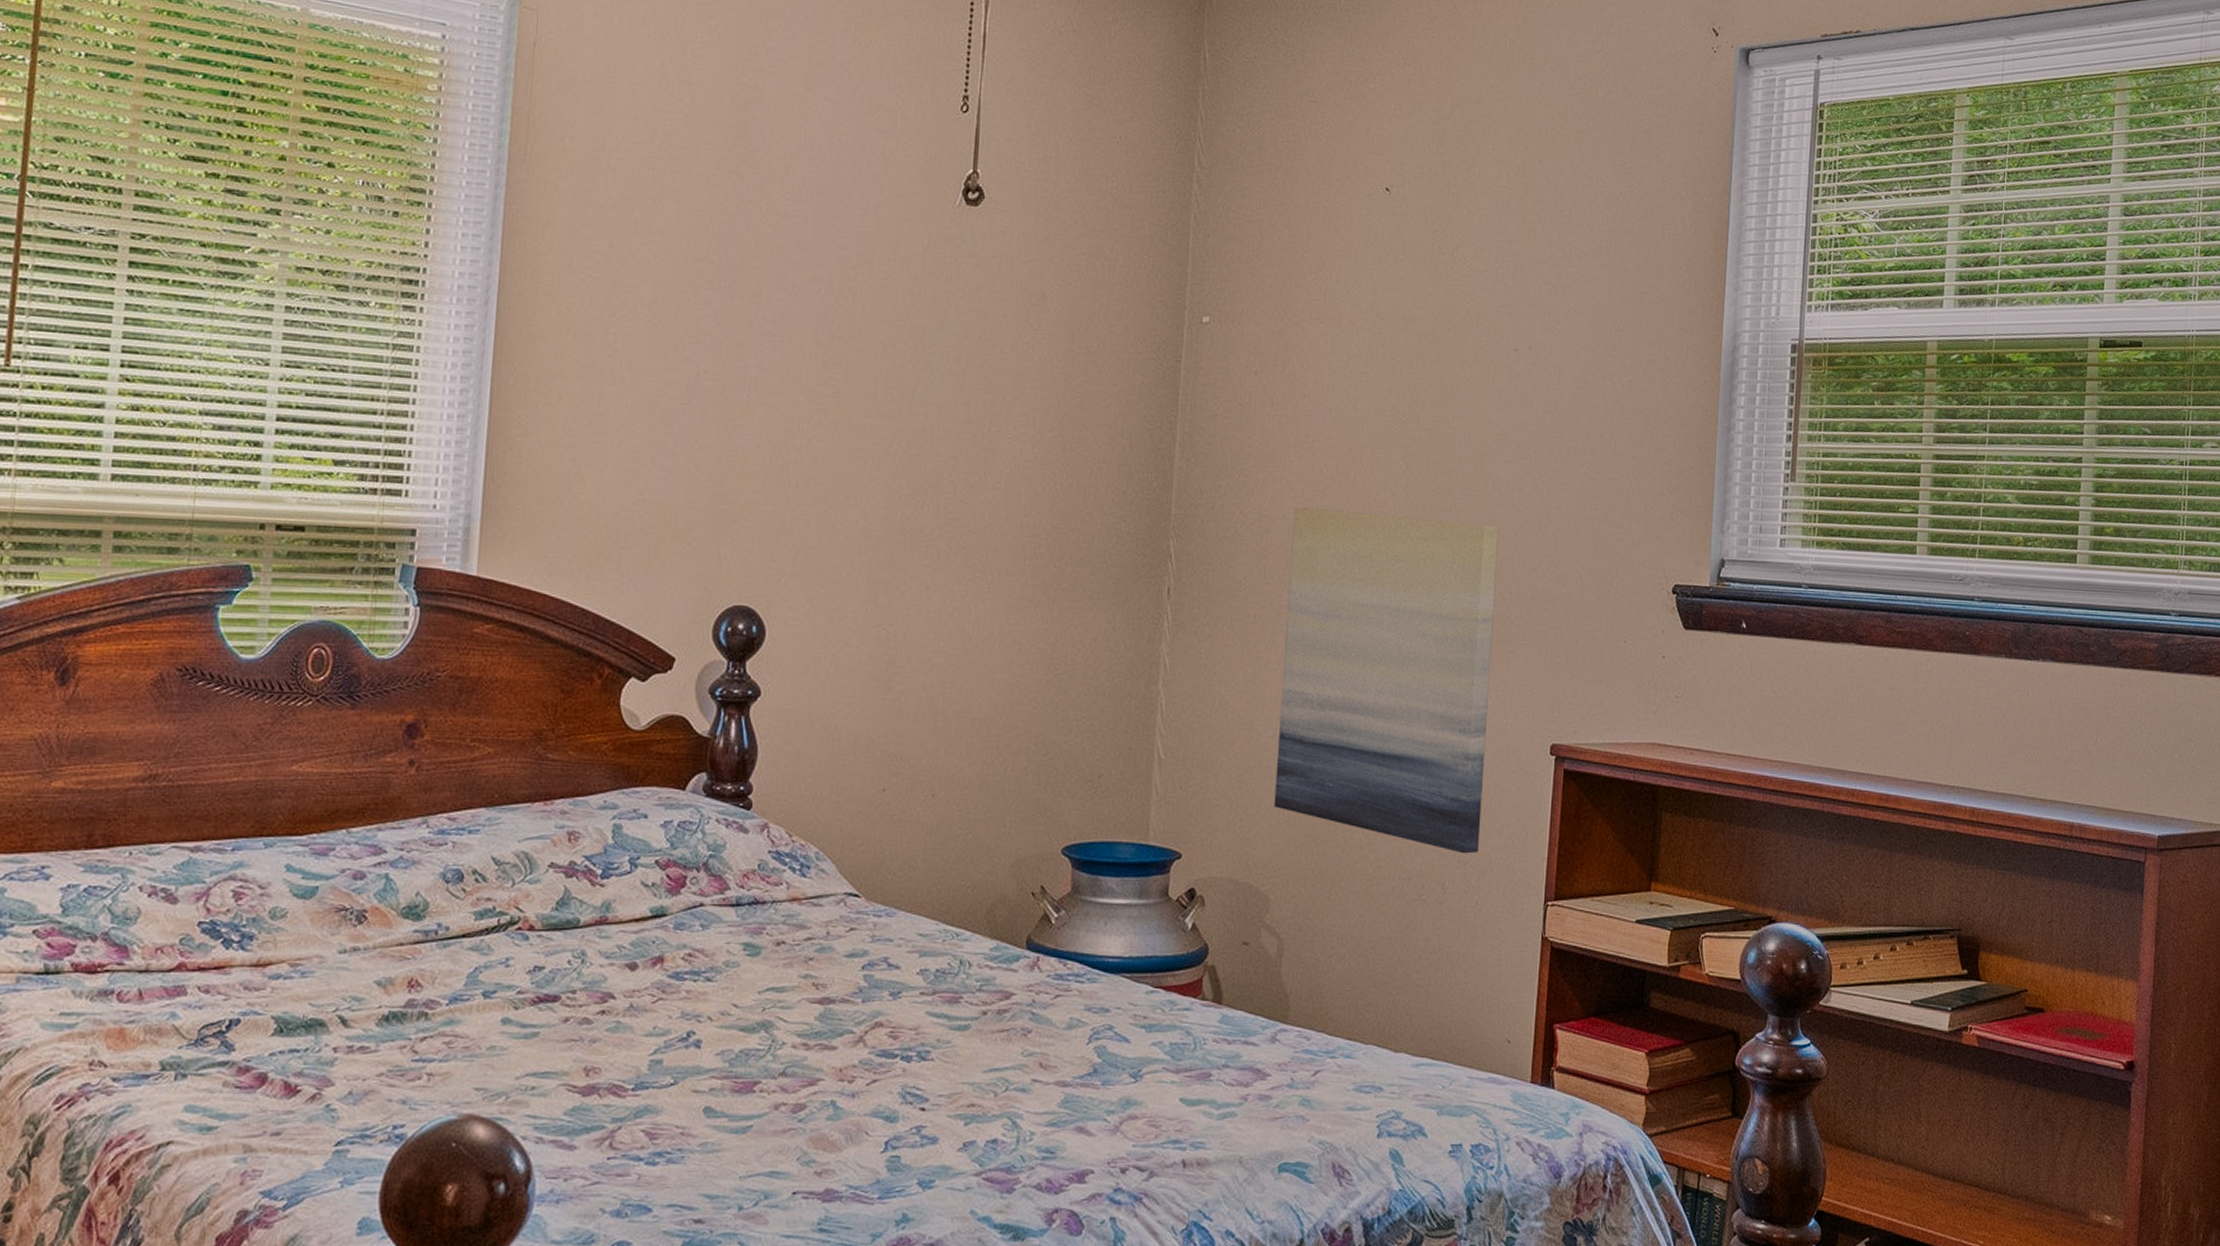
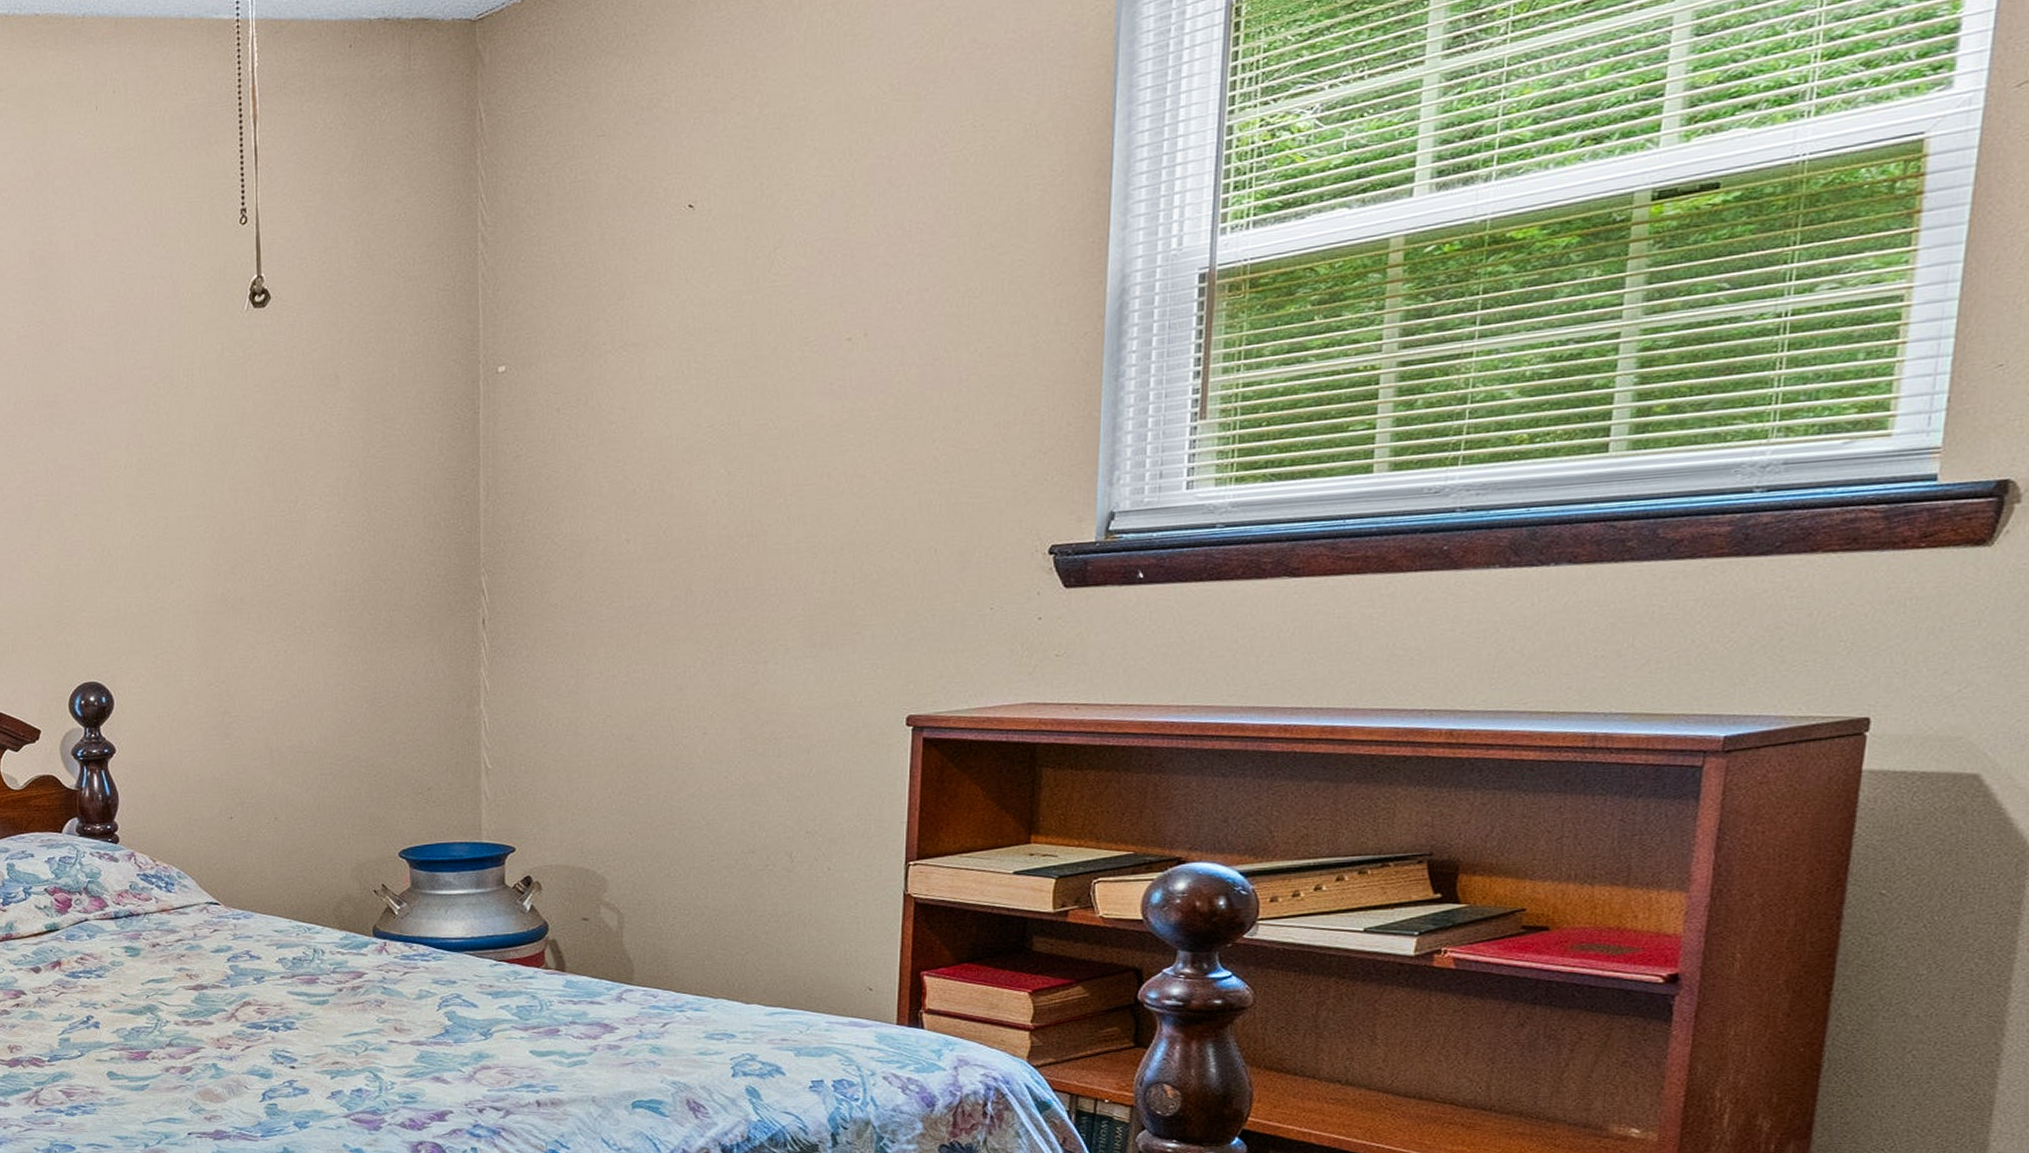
wall art: present [1274,506,1500,854] -> none [605,516,838,825]

